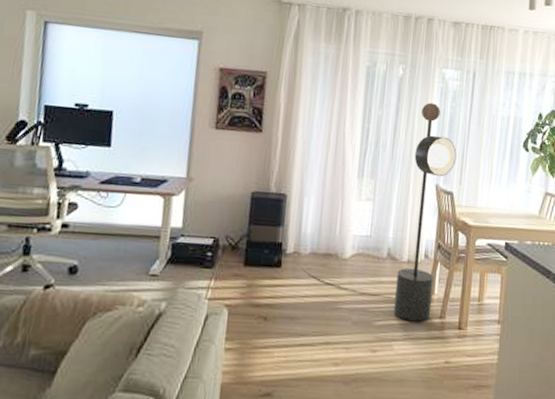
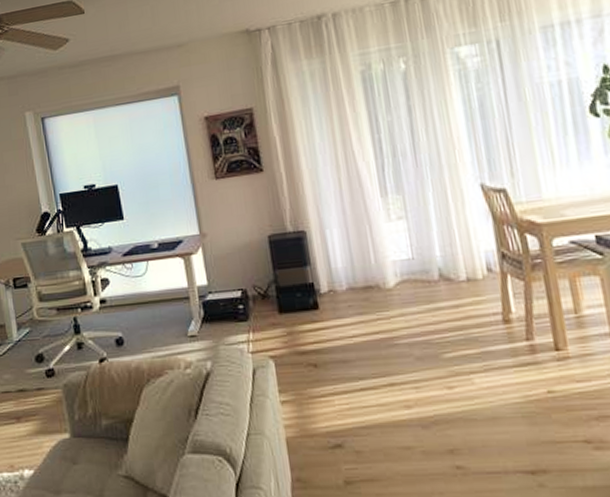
floor lamp: present [300,102,457,322] -> none [339,90,514,349]

